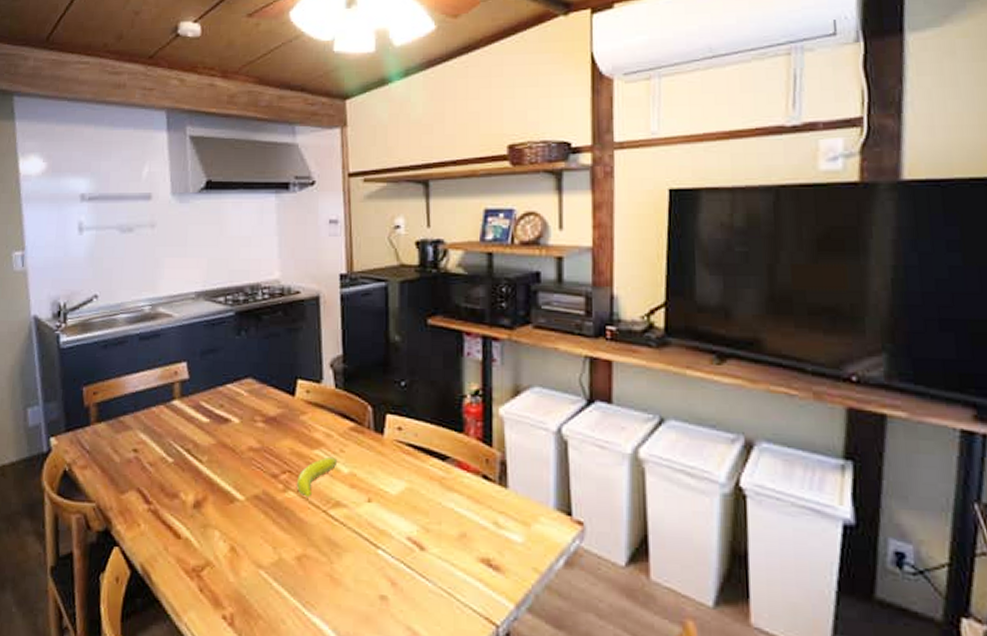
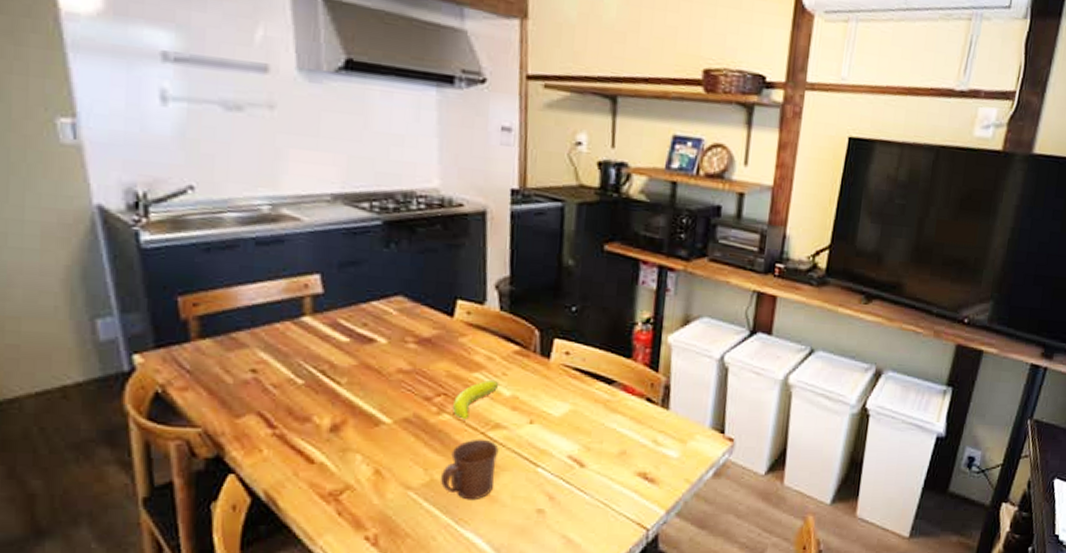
mug: none [287,517,340,583] -> present [440,439,499,501]

